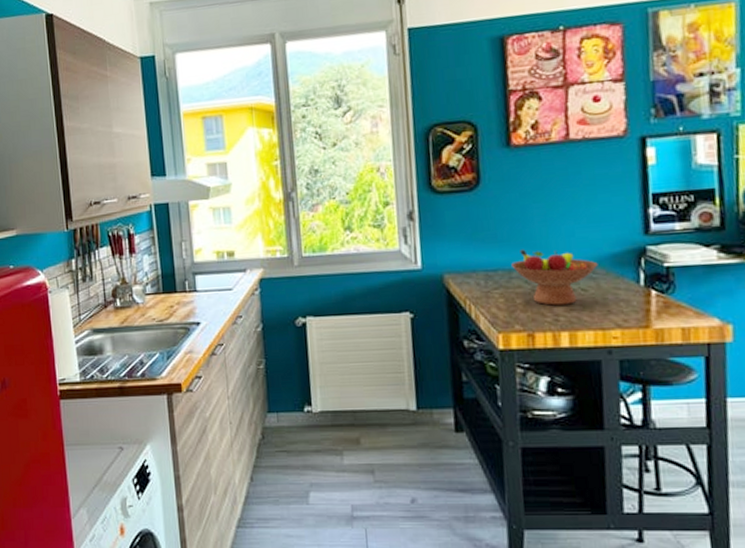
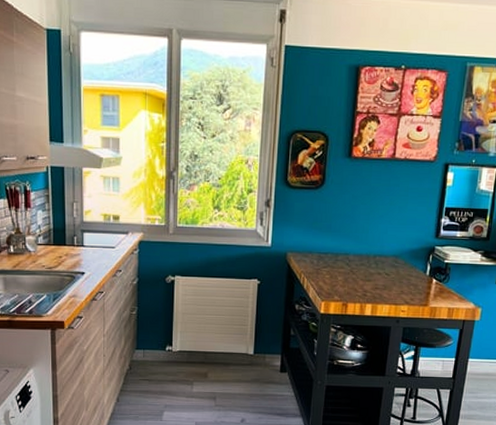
fruit bowl: present [511,249,598,306] -> none [338,239,400,284]

